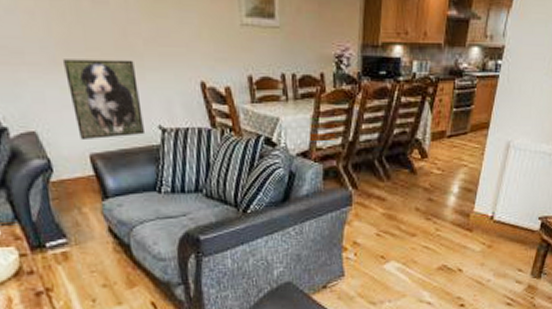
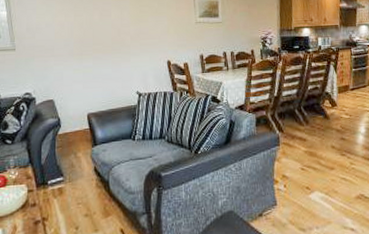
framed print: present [62,59,144,139] -> none [77,49,126,103]

